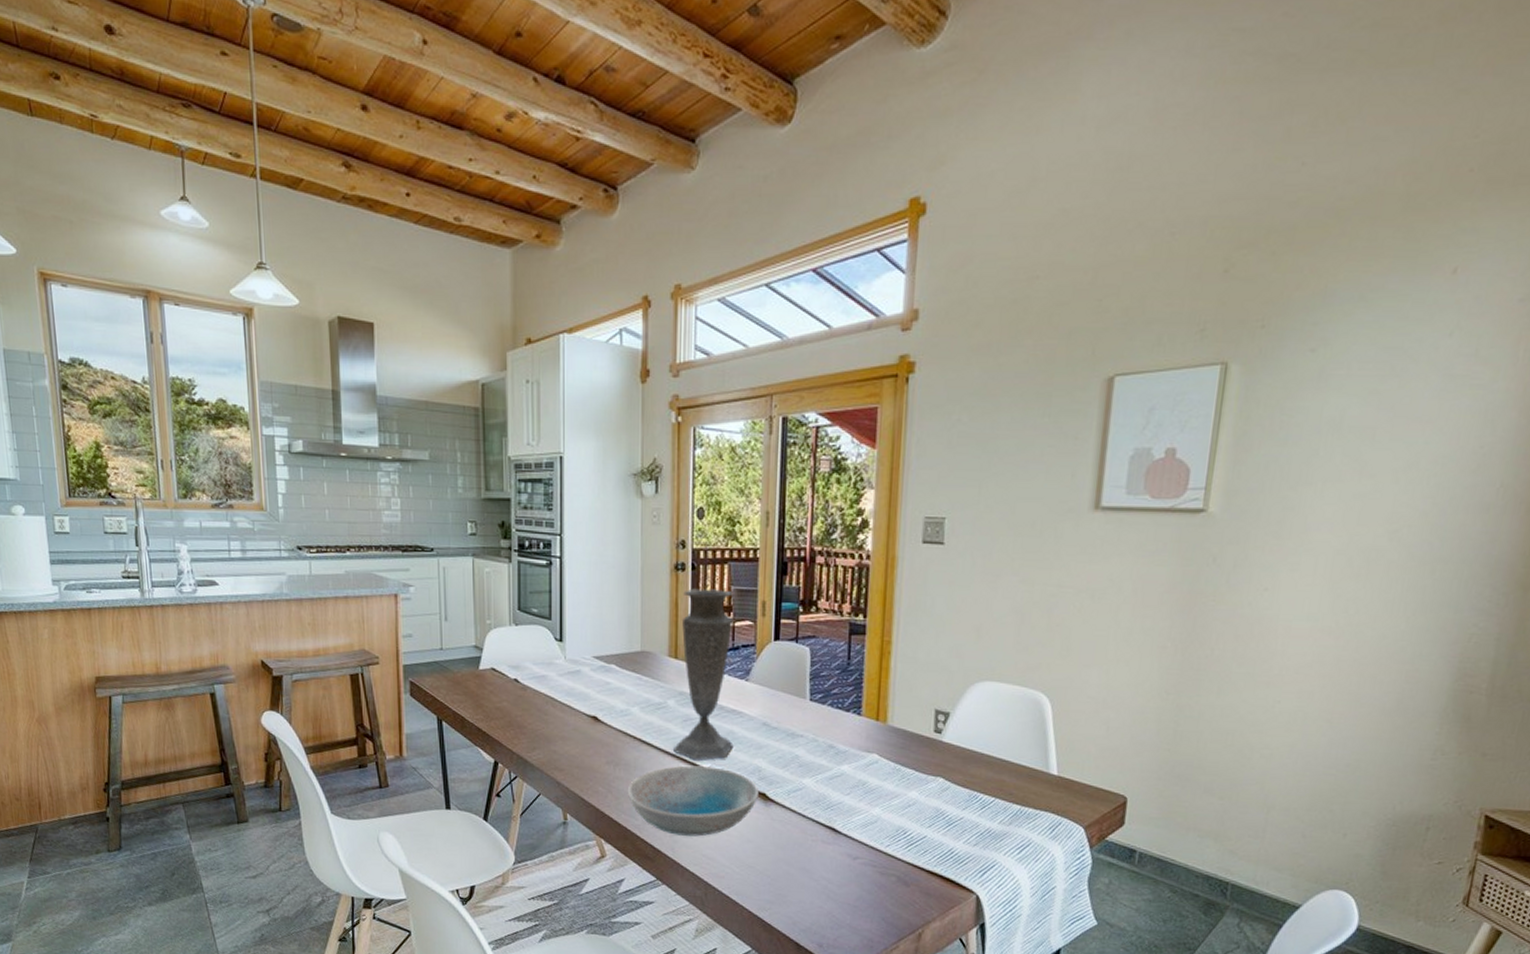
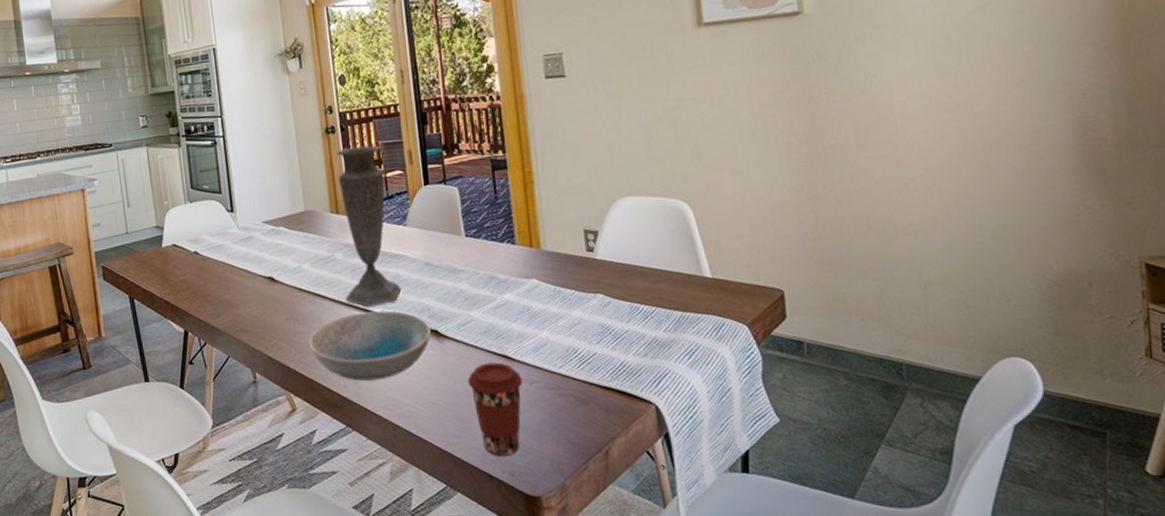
coffee cup: none [789,833,846,927] -> present [467,362,523,456]

